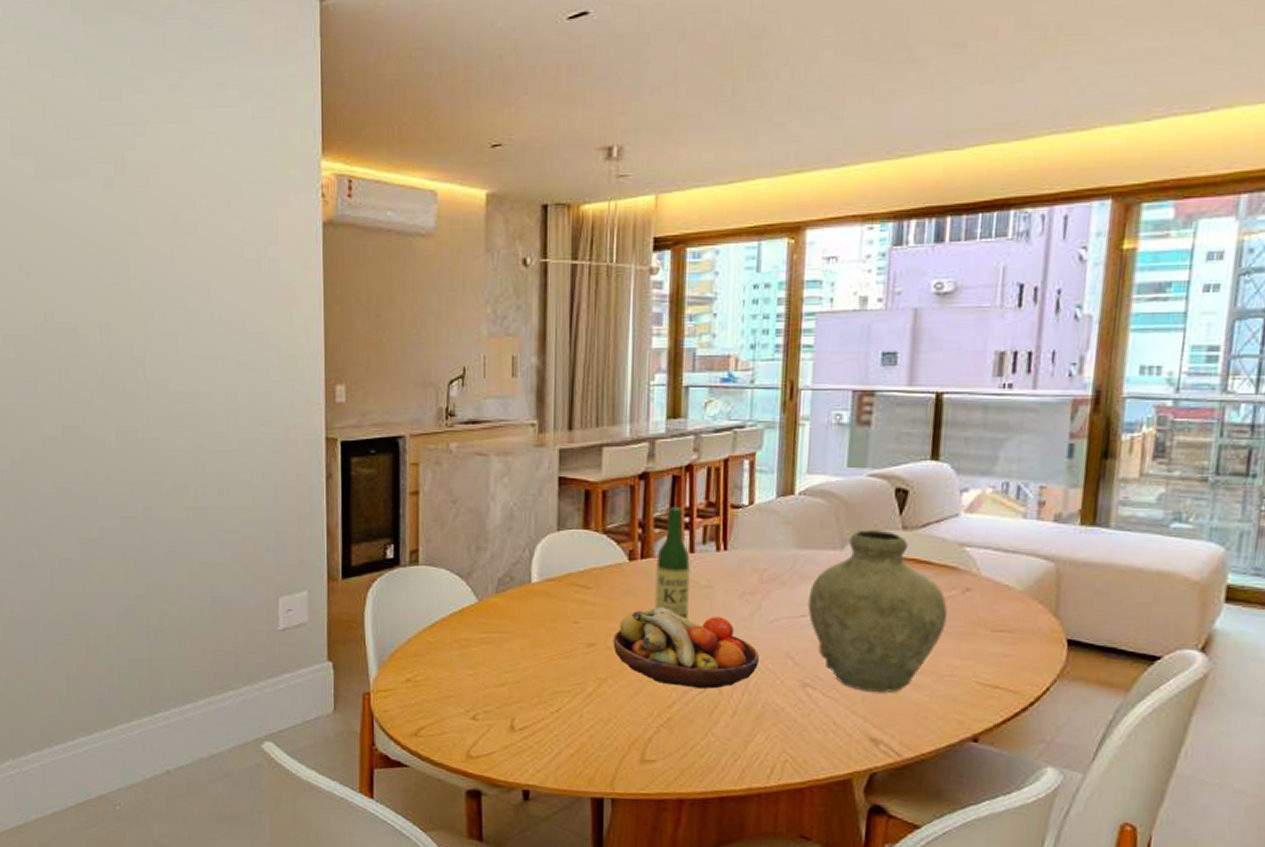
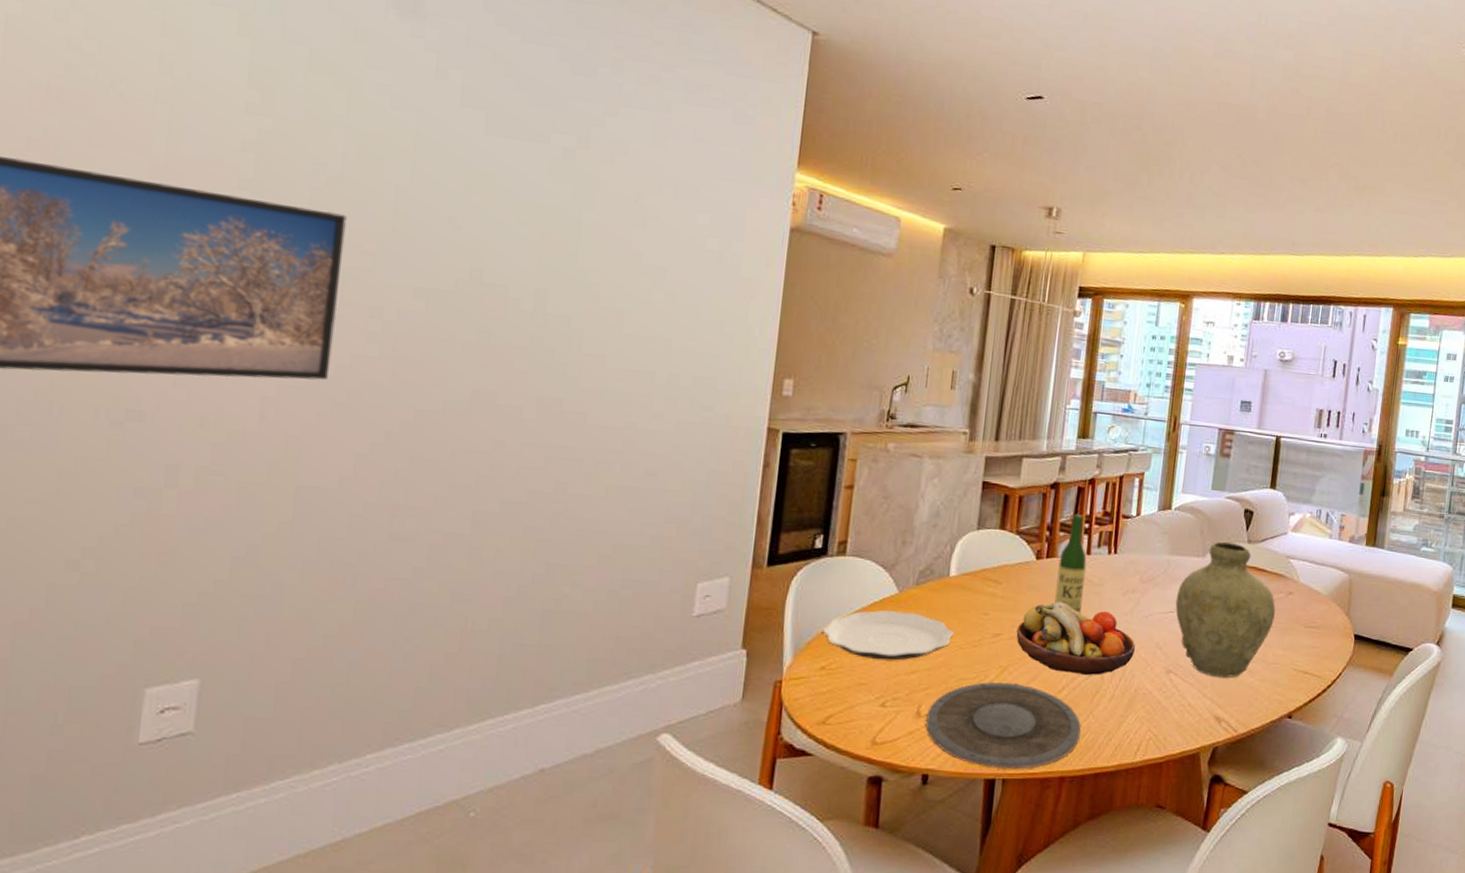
plate: none [404,620,542,673] -> present [822,610,954,660]
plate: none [521,695,699,789] -> present [925,682,1081,769]

